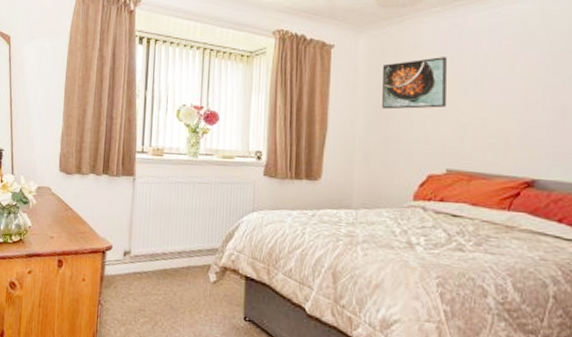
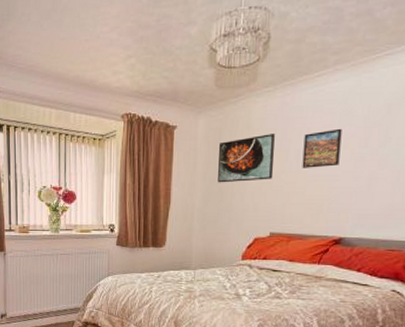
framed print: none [480,54,525,97] -> present [302,128,342,168]

